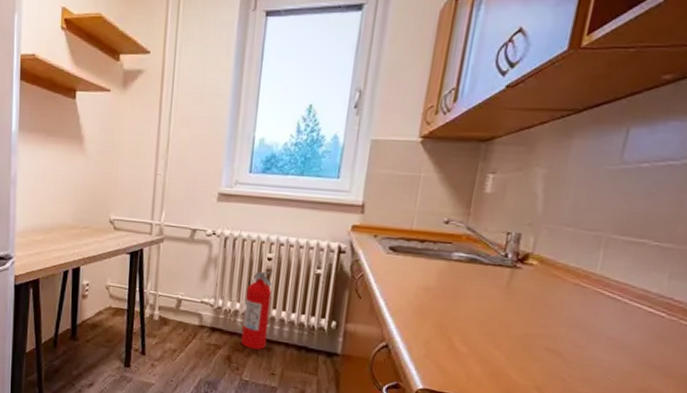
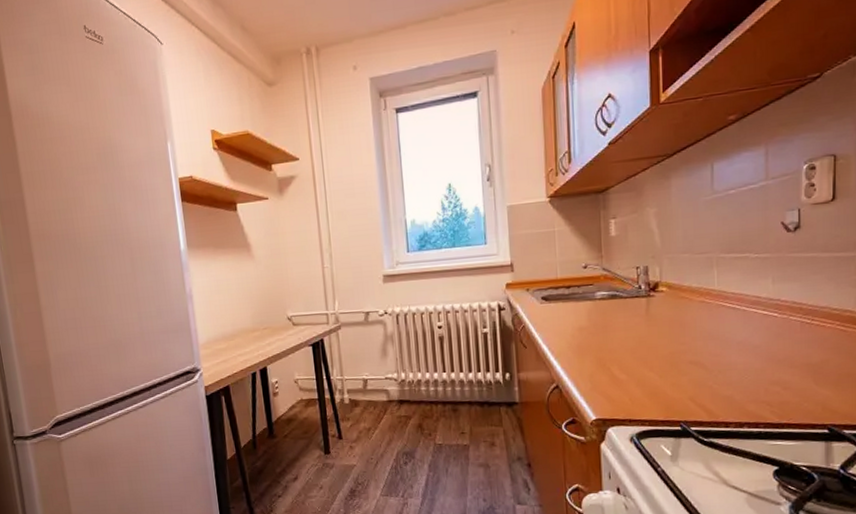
fire extinguisher: present [240,271,273,350] -> none [424,338,452,413]

